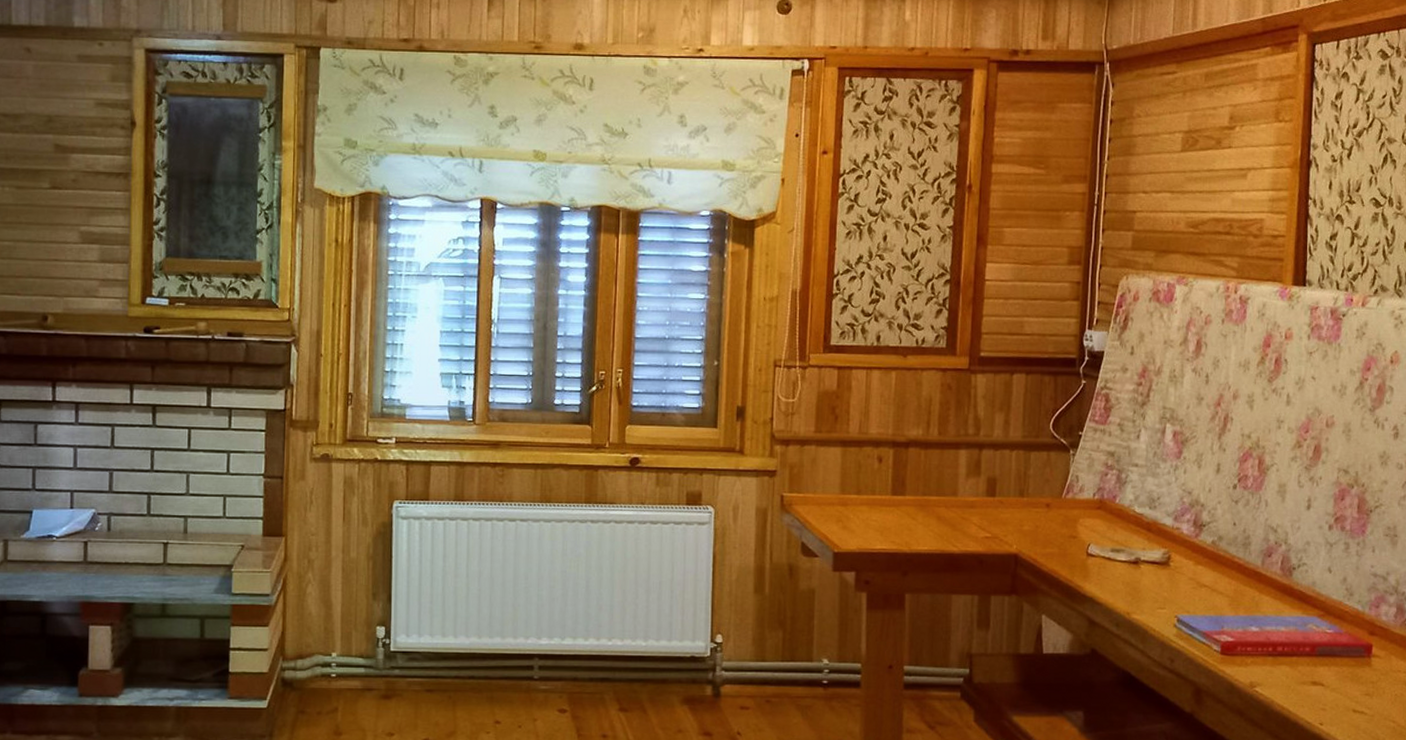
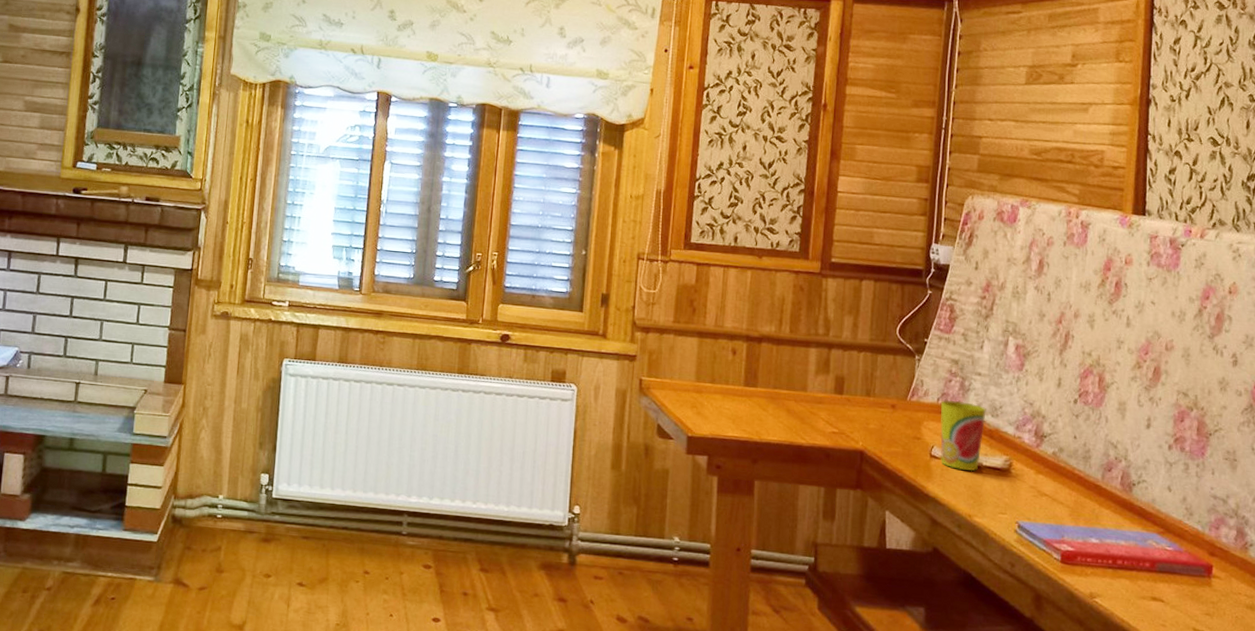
cup: none [1096,494,1144,568] -> present [940,399,986,472]

